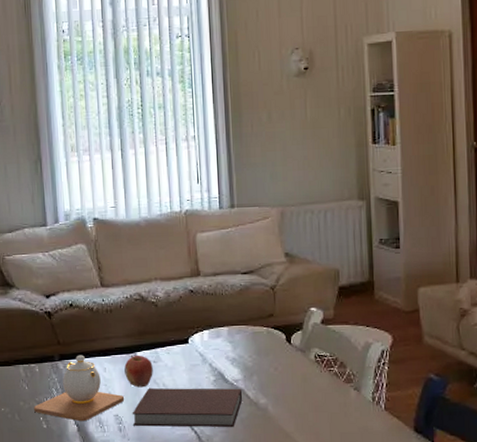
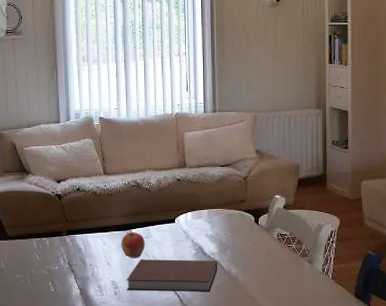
teapot: present [33,355,125,422] -> none [43,231,121,287]

